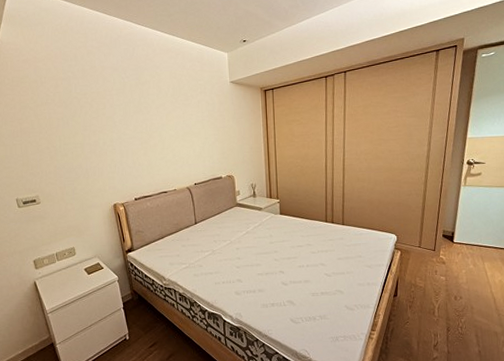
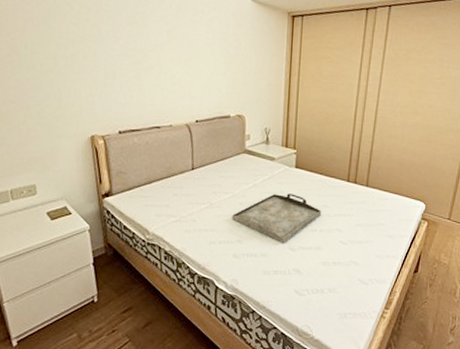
serving tray: none [231,236,307,279] -> present [232,193,322,243]

